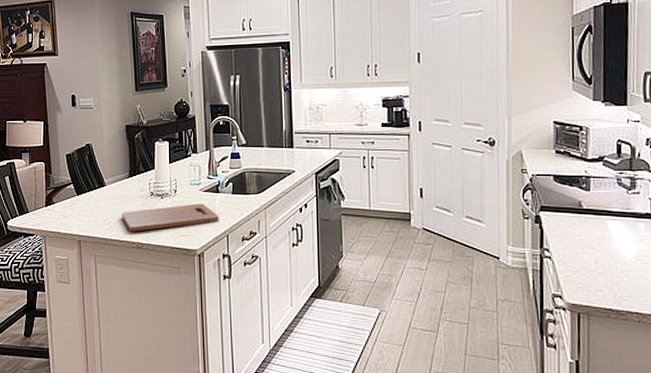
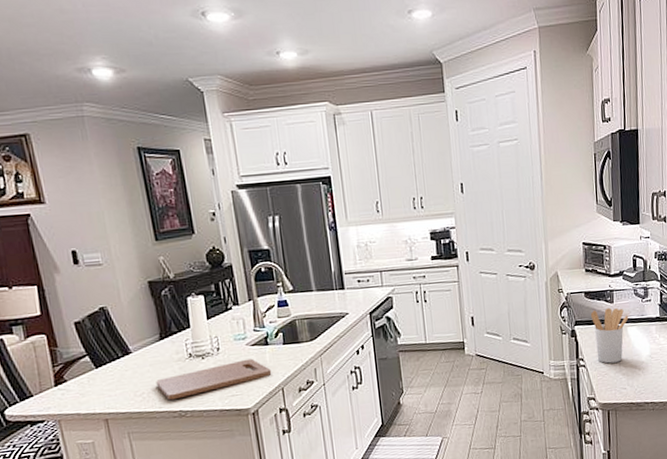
utensil holder: none [560,196,609,259] -> present [590,308,629,364]

